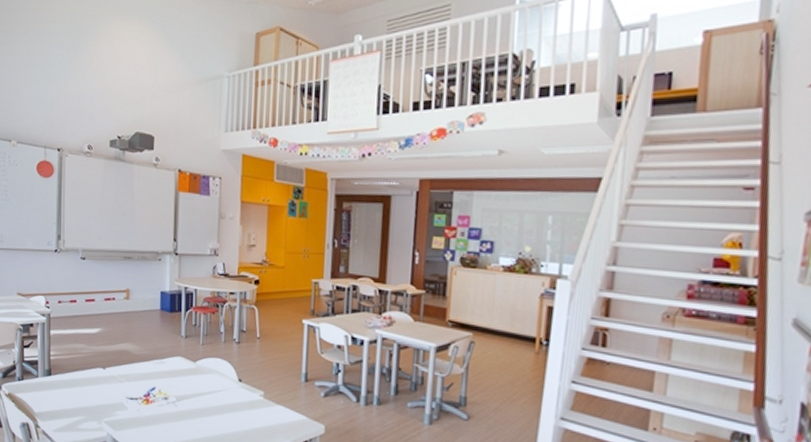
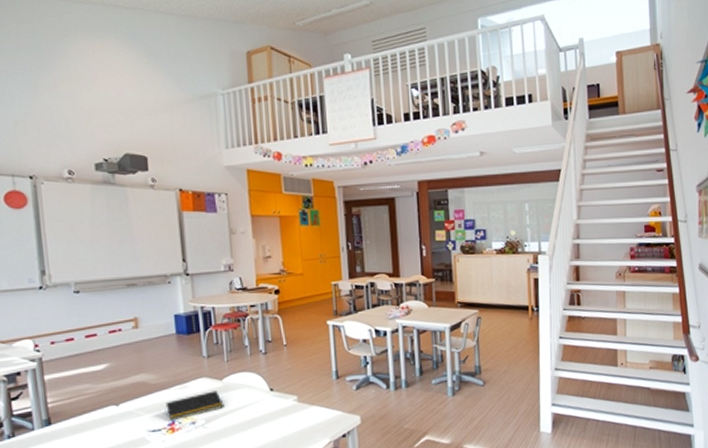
notepad: none [144,371,195,393] -> present [166,391,224,421]

